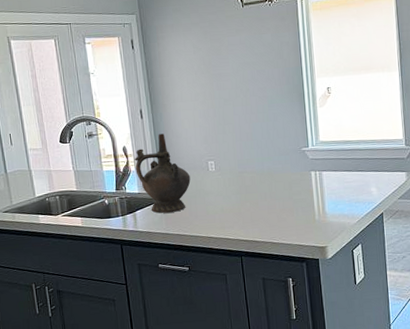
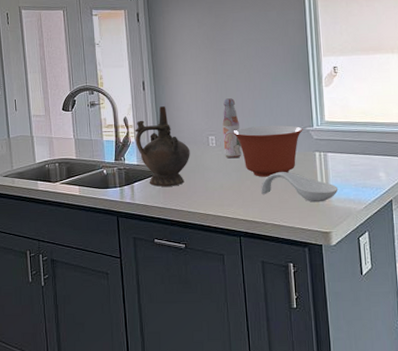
bottle: none [221,123,241,182] -> present [222,98,242,159]
mixing bowl: none [231,147,299,199] -> present [233,125,303,177]
spoon rest: none [260,192,333,220] -> present [261,172,338,202]

